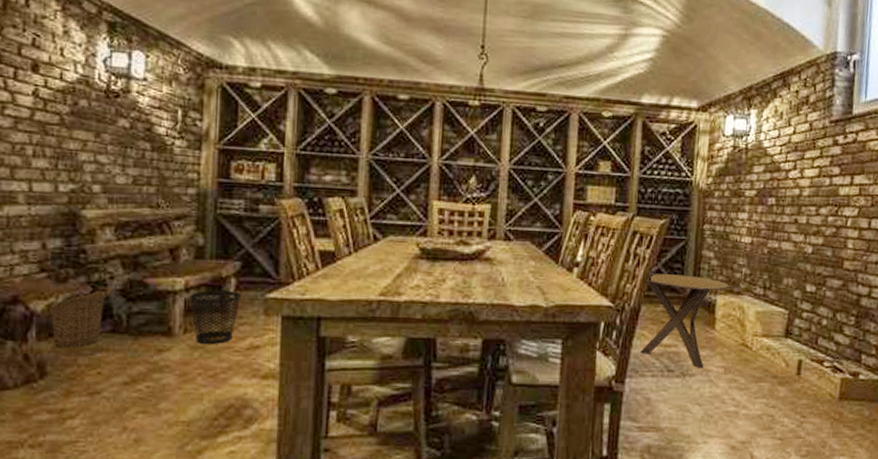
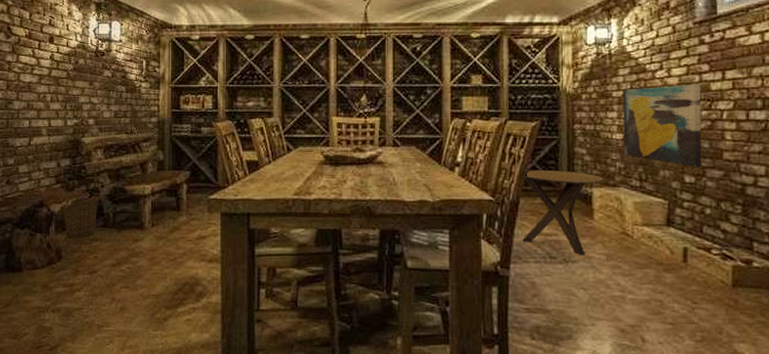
wastebasket: present [189,290,241,345] -> none [155,193,191,236]
wall art: none [750,187,830,276] -> present [623,84,701,167]

